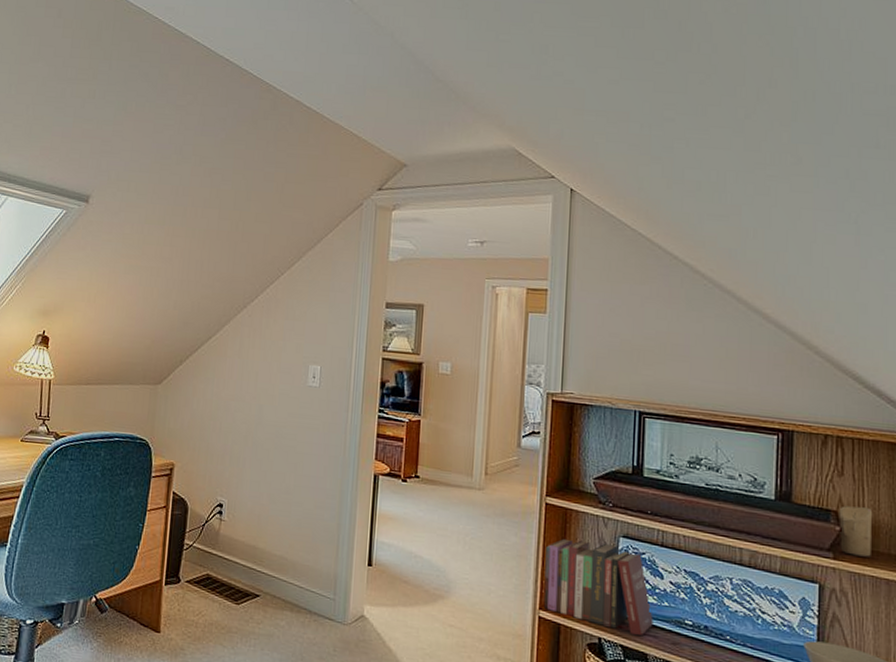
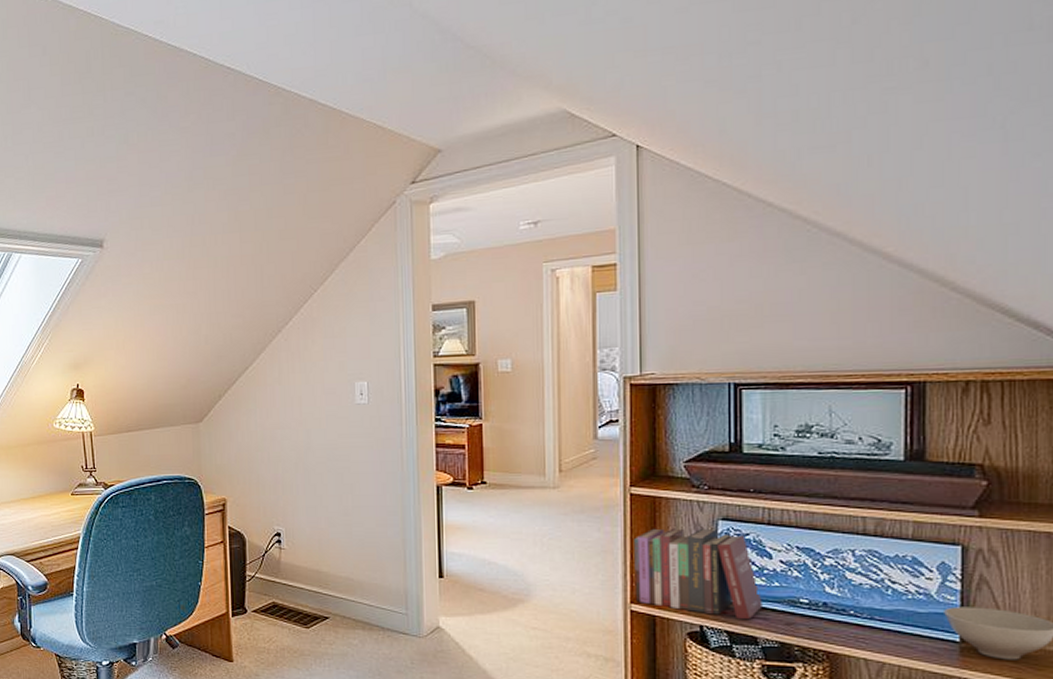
candle: present [838,506,873,557] -> none [985,455,1029,511]

